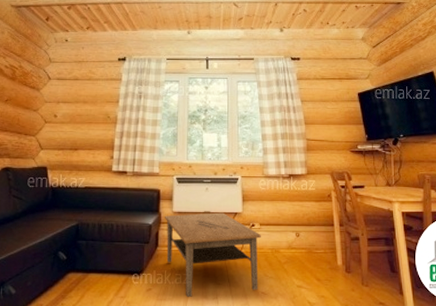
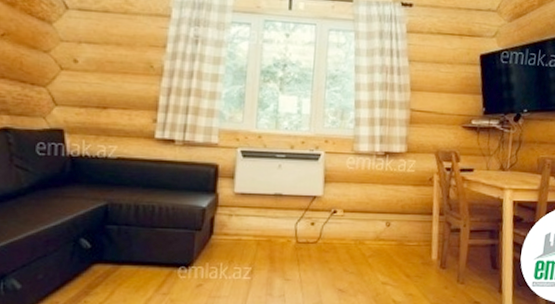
coffee table: present [165,212,261,297] -> none [223,195,344,294]

